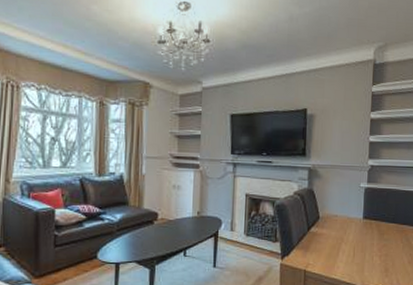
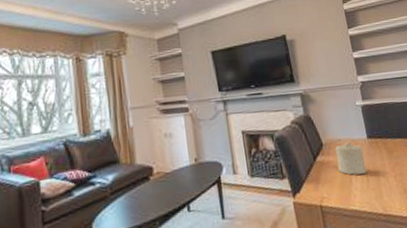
candle: none [329,219,356,250] -> present [335,141,367,175]

